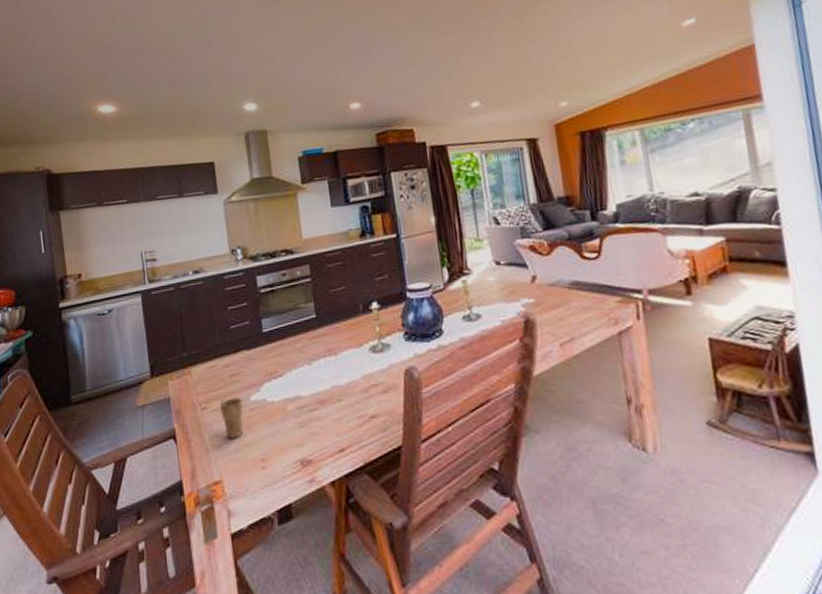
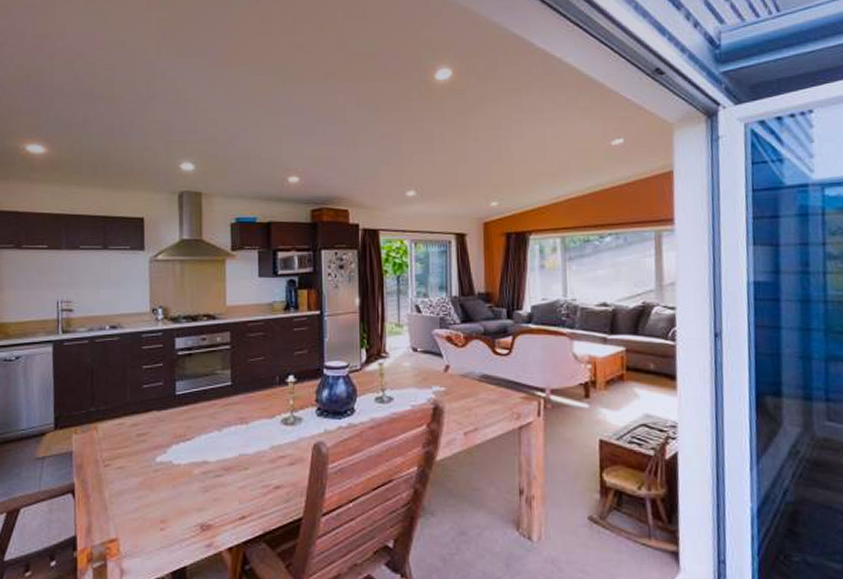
cup: present [220,397,244,438] -> none [124,456,147,497]

